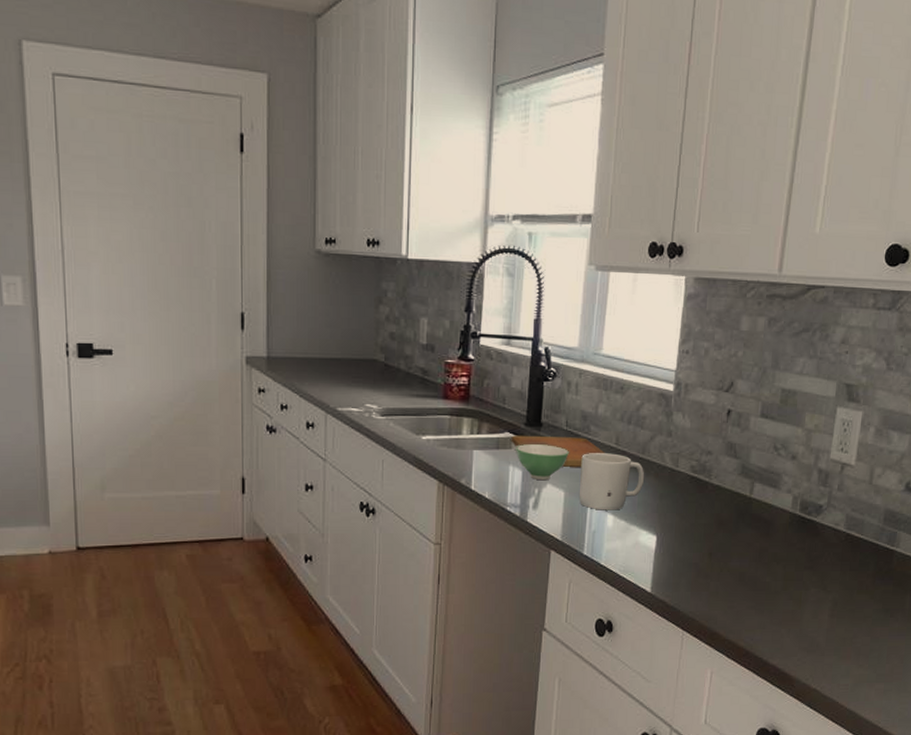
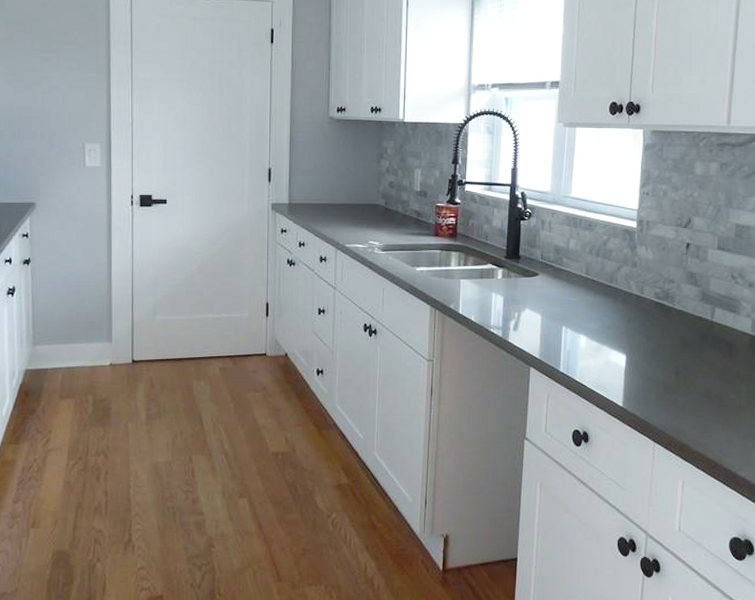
cutting board: present [511,435,605,467] -> none [493,266,577,294]
bowl: present [516,443,570,481] -> none [497,273,546,306]
mug: present [579,453,645,510] -> none [554,282,613,332]

